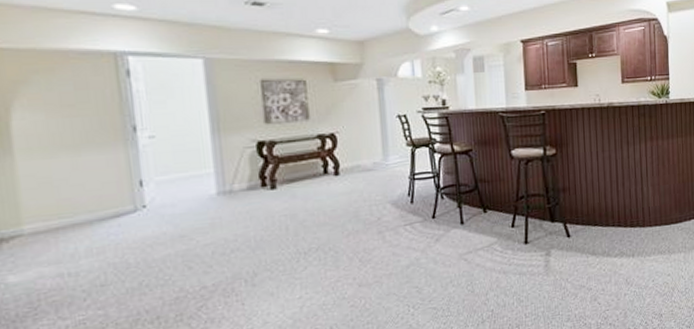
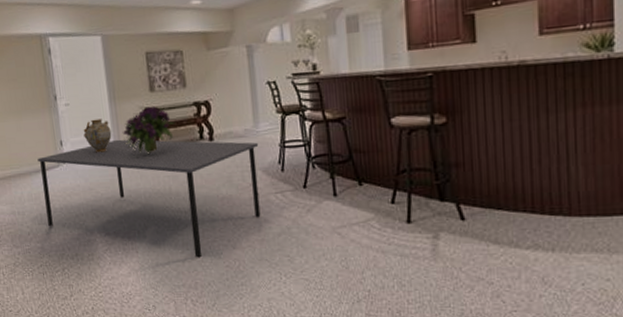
dining table: none [103,175,389,302] -> present [37,139,261,258]
ceramic jug: none [174,153,214,193] -> present [83,119,112,153]
bouquet: none [227,139,295,193] -> present [122,106,175,155]

